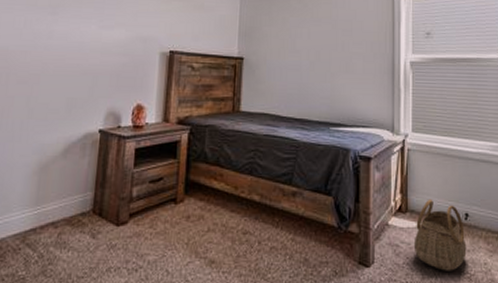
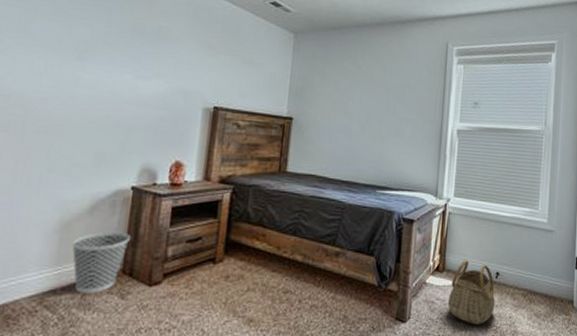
wastebasket: none [49,173,99,232] -> present [72,231,130,293]

